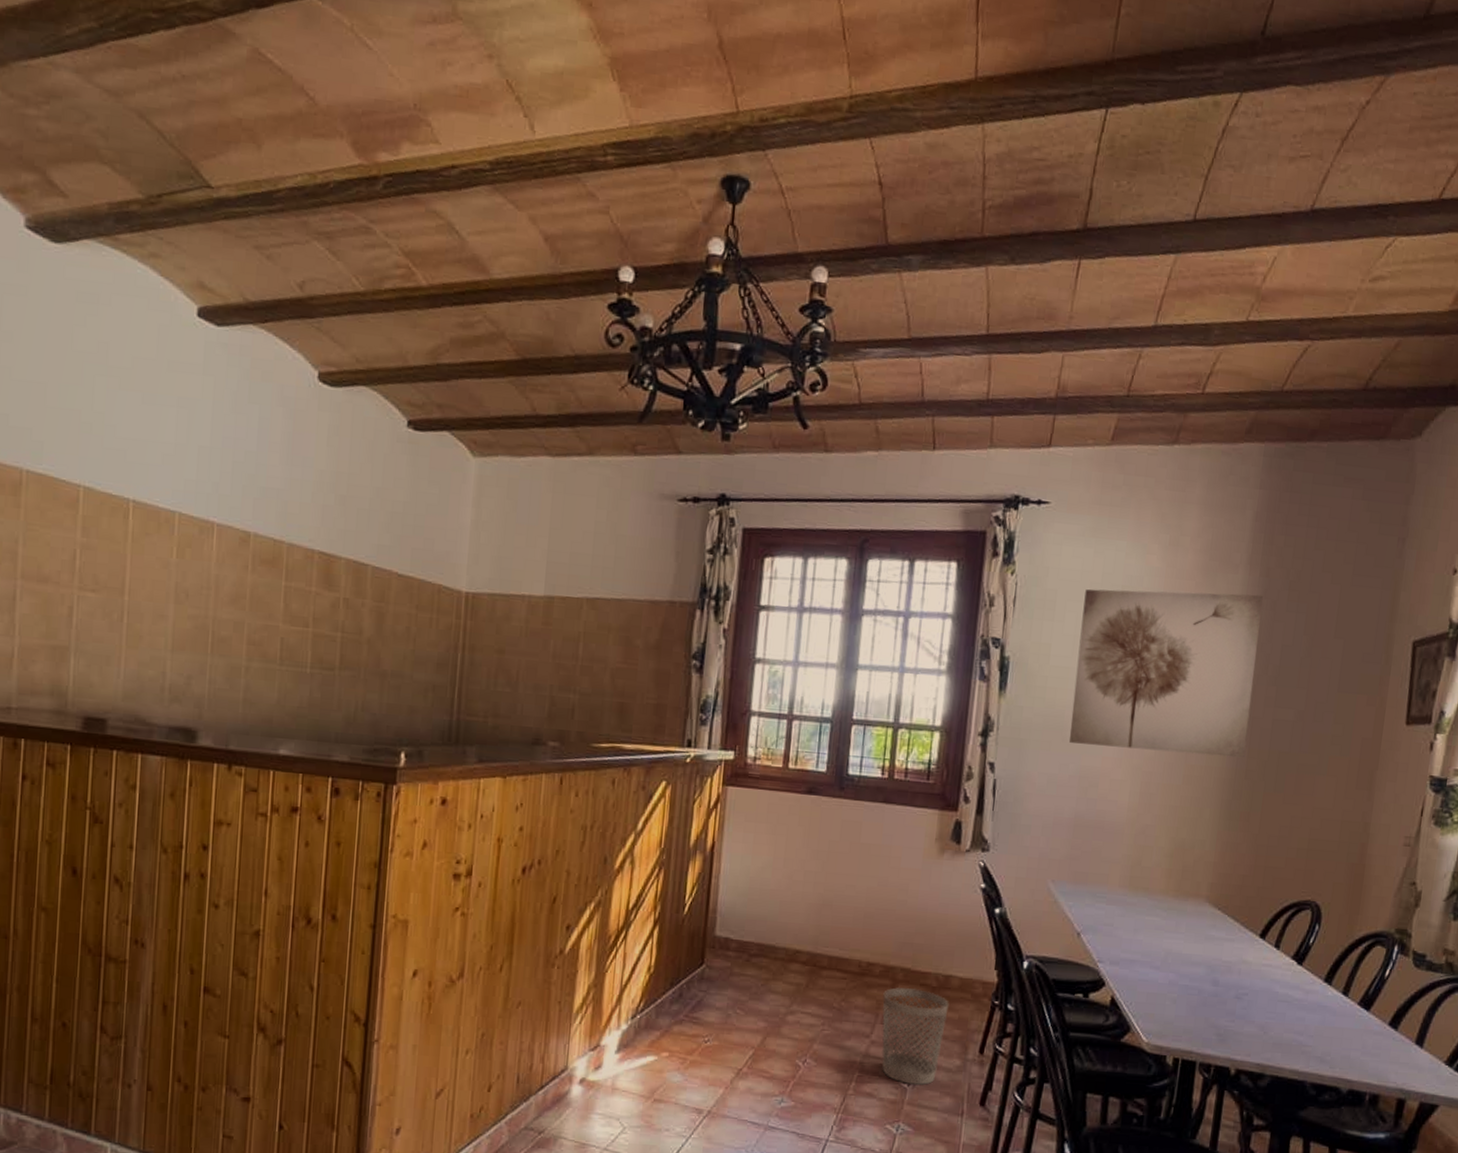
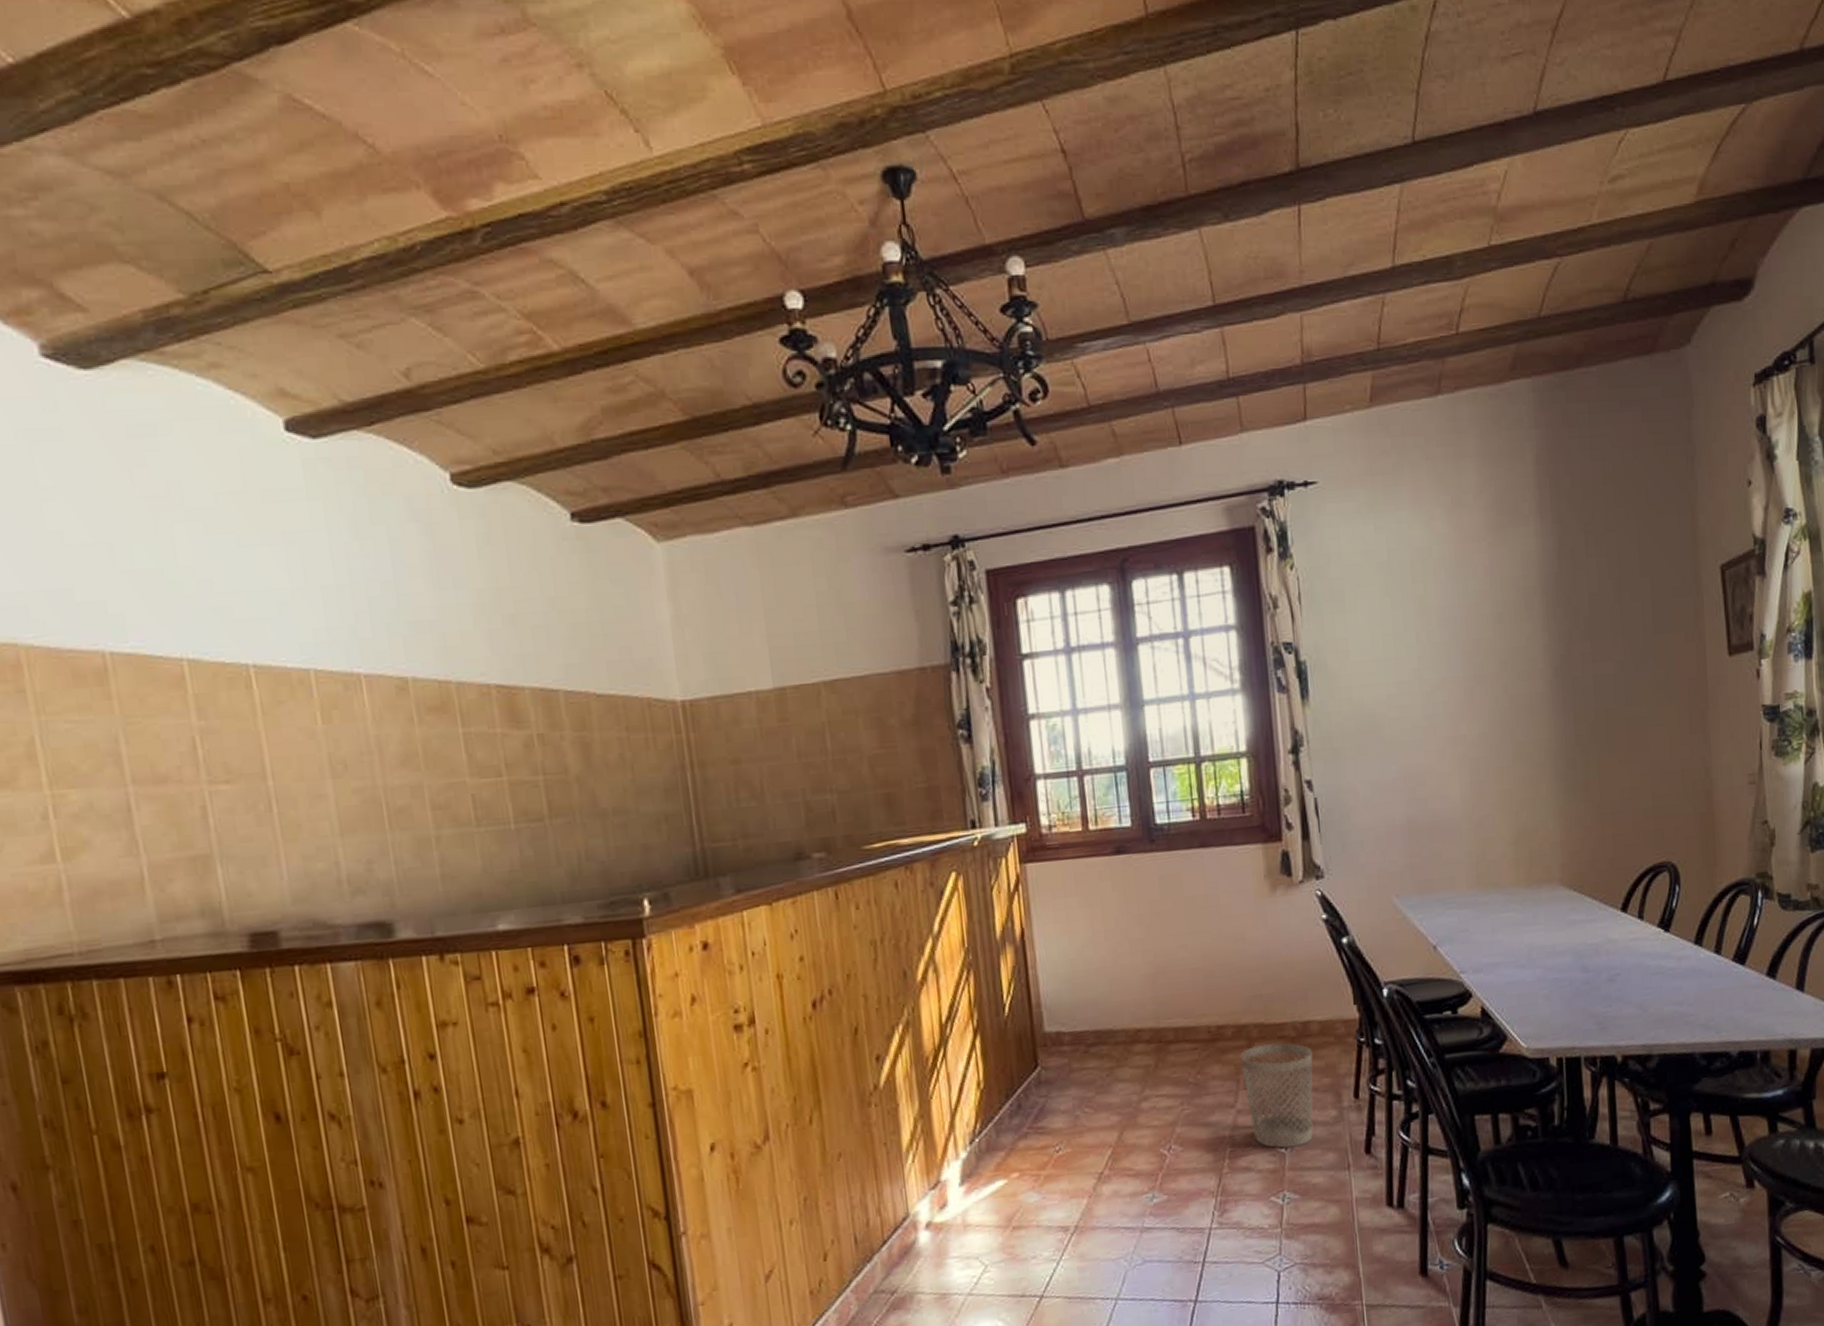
wall art: present [1069,589,1263,758] -> none [1373,544,1571,742]

